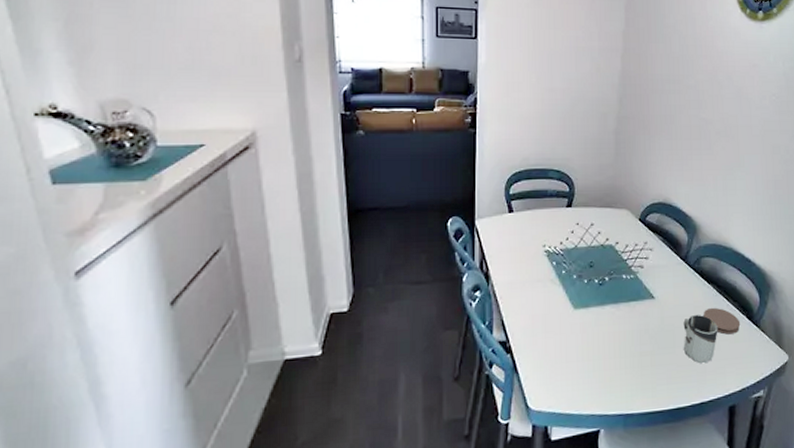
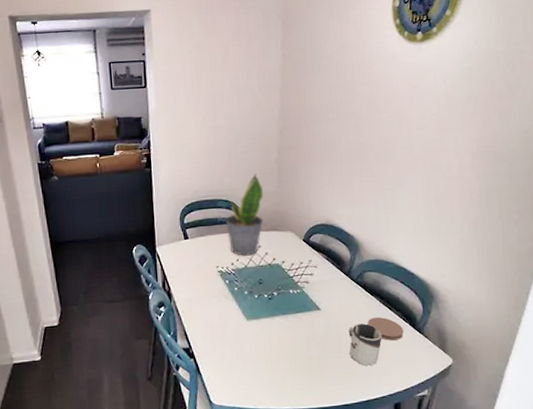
potted plant: none [555,143,600,235] -> present [225,174,264,257]

